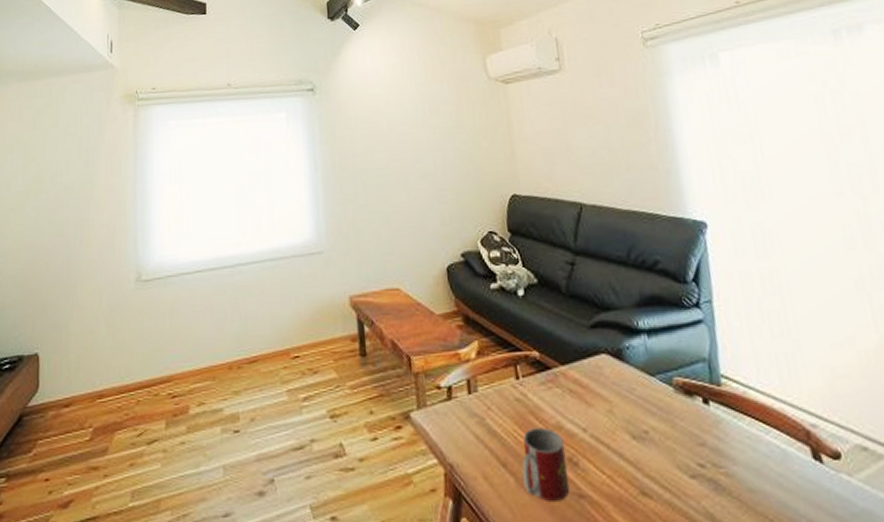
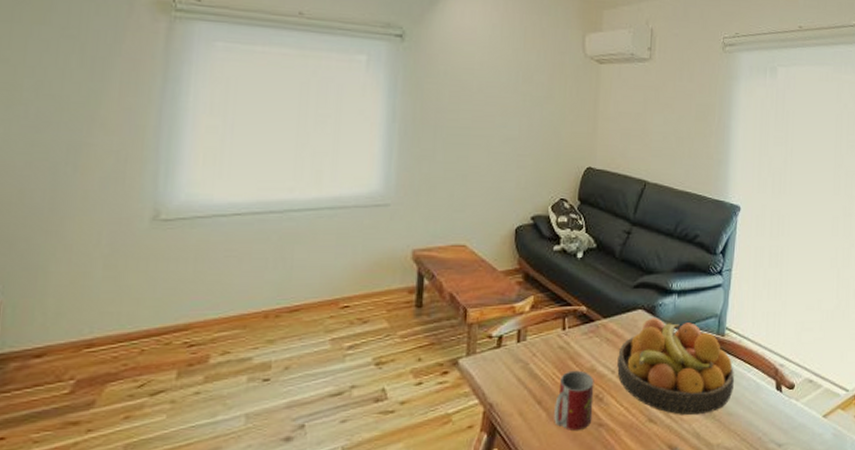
fruit bowl: none [586,363,750,490] -> present [617,318,734,415]

